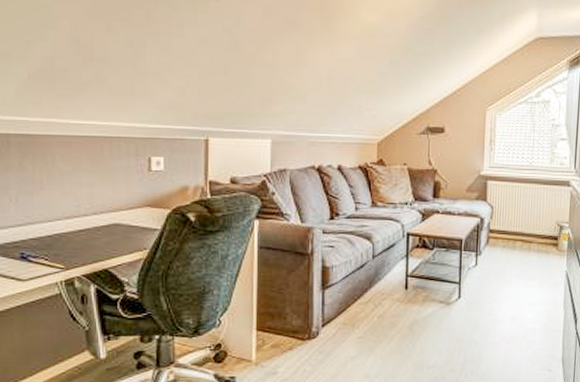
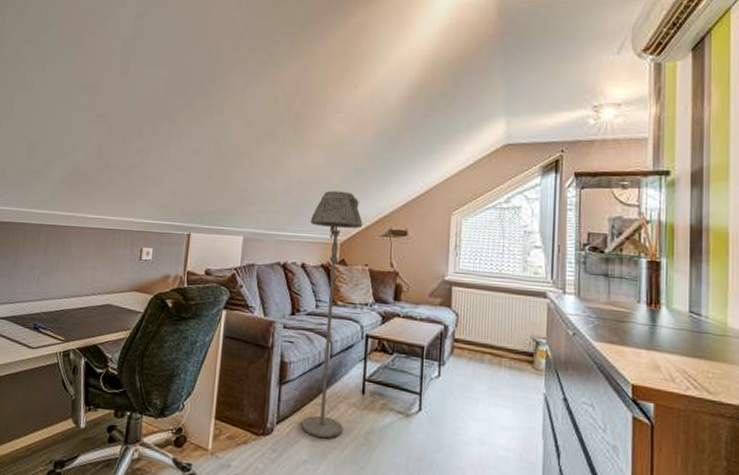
floor lamp: none [345,87,400,335] -> present [300,191,363,438]

